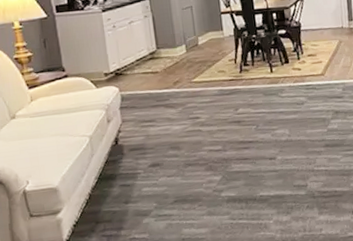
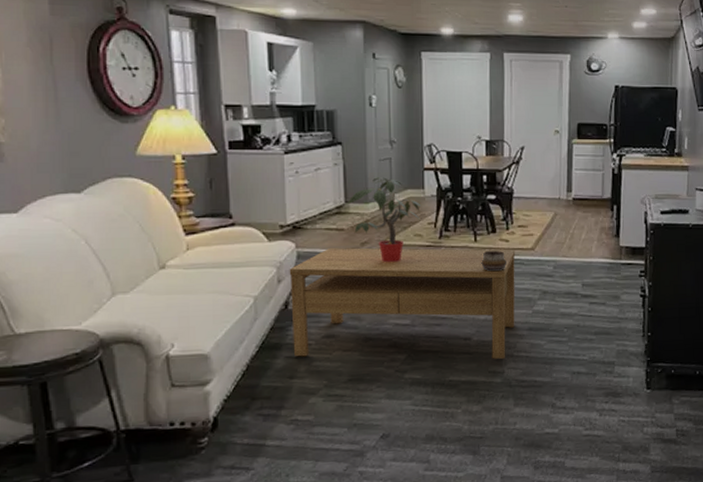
coffee table: none [116,76,313,185] -> present [289,247,516,359]
potted plant: none [157,23,221,98] -> present [346,177,420,263]
decorative bowl: none [278,78,301,98] -> present [481,250,506,272]

